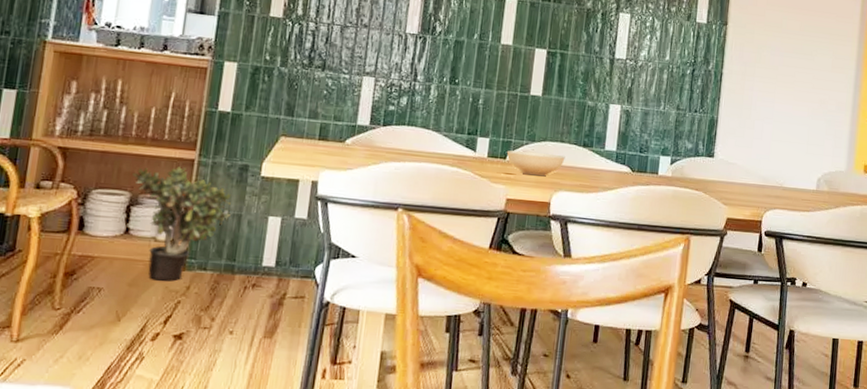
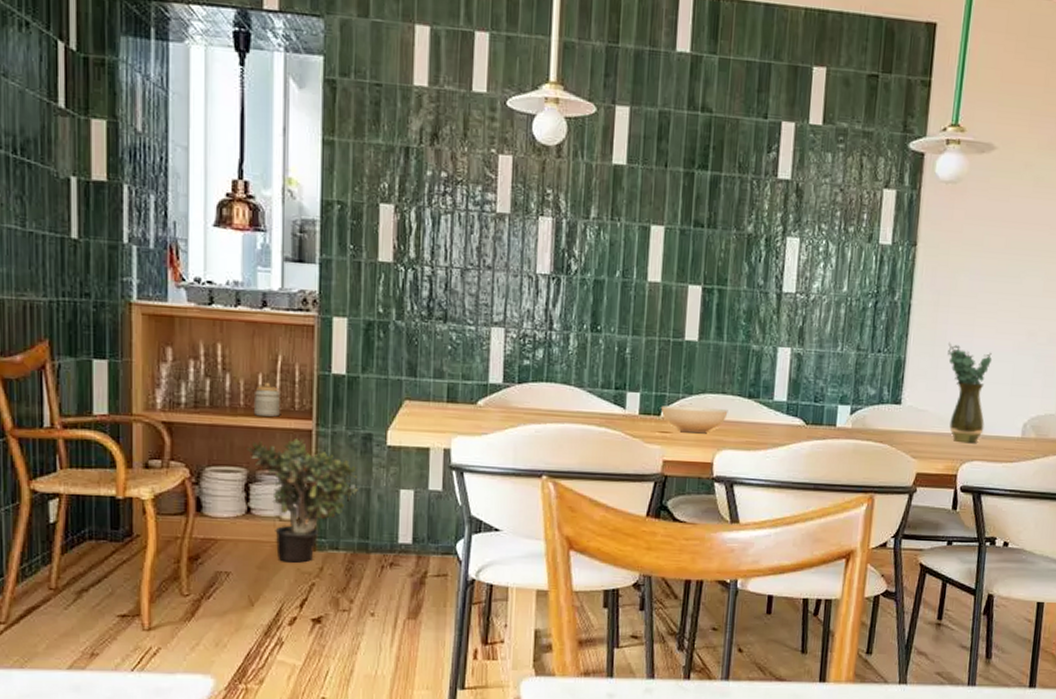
jar: none [143,115,169,147] -> present [253,382,280,417]
vase: none [753,106,791,194] -> present [947,342,993,444]

